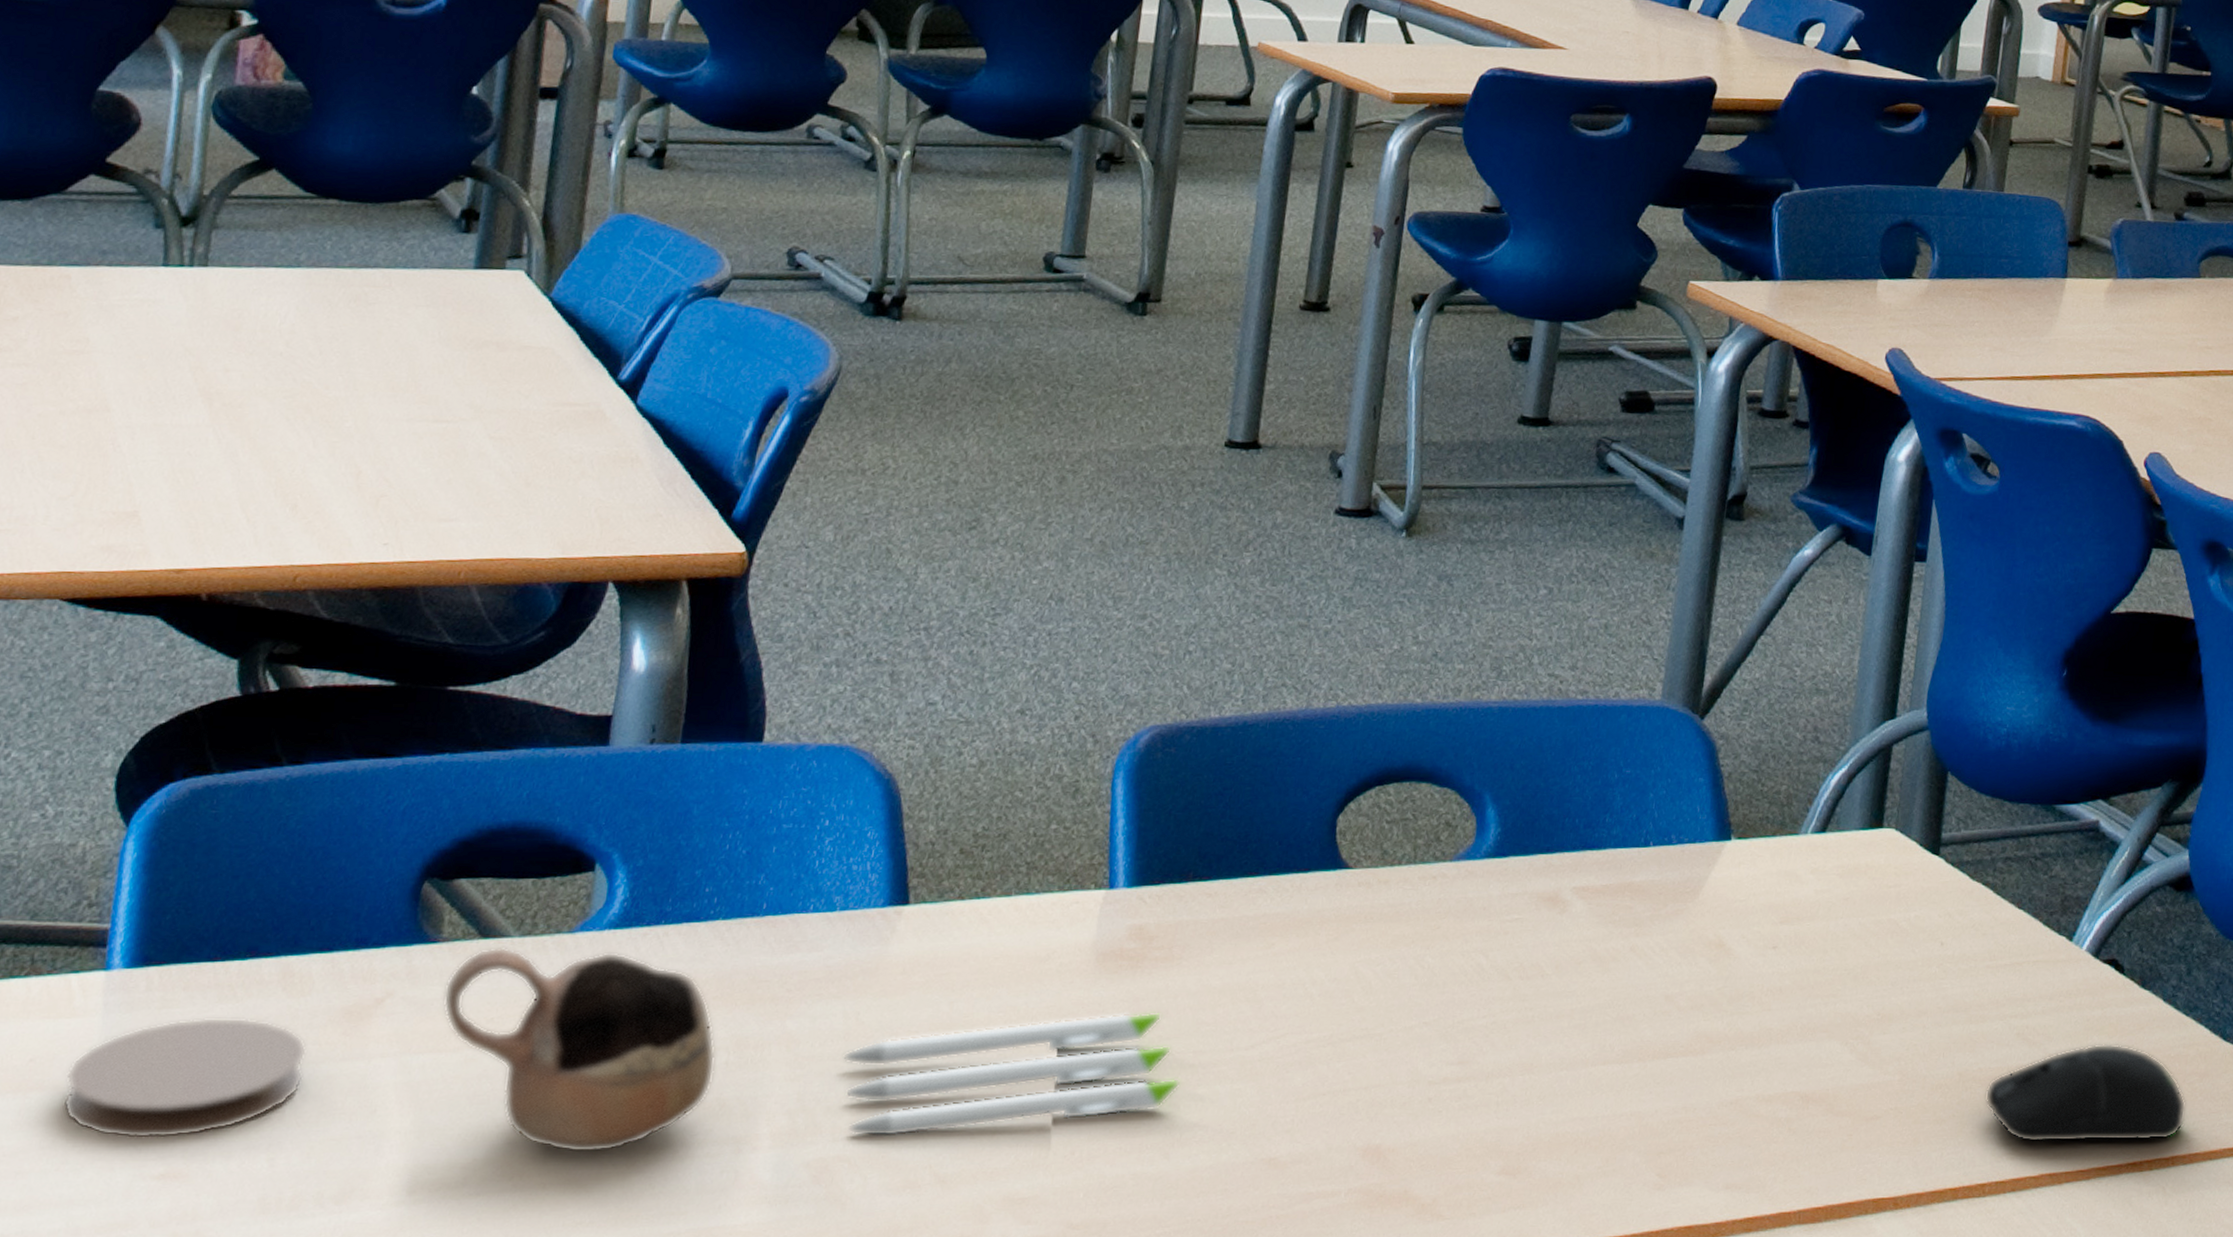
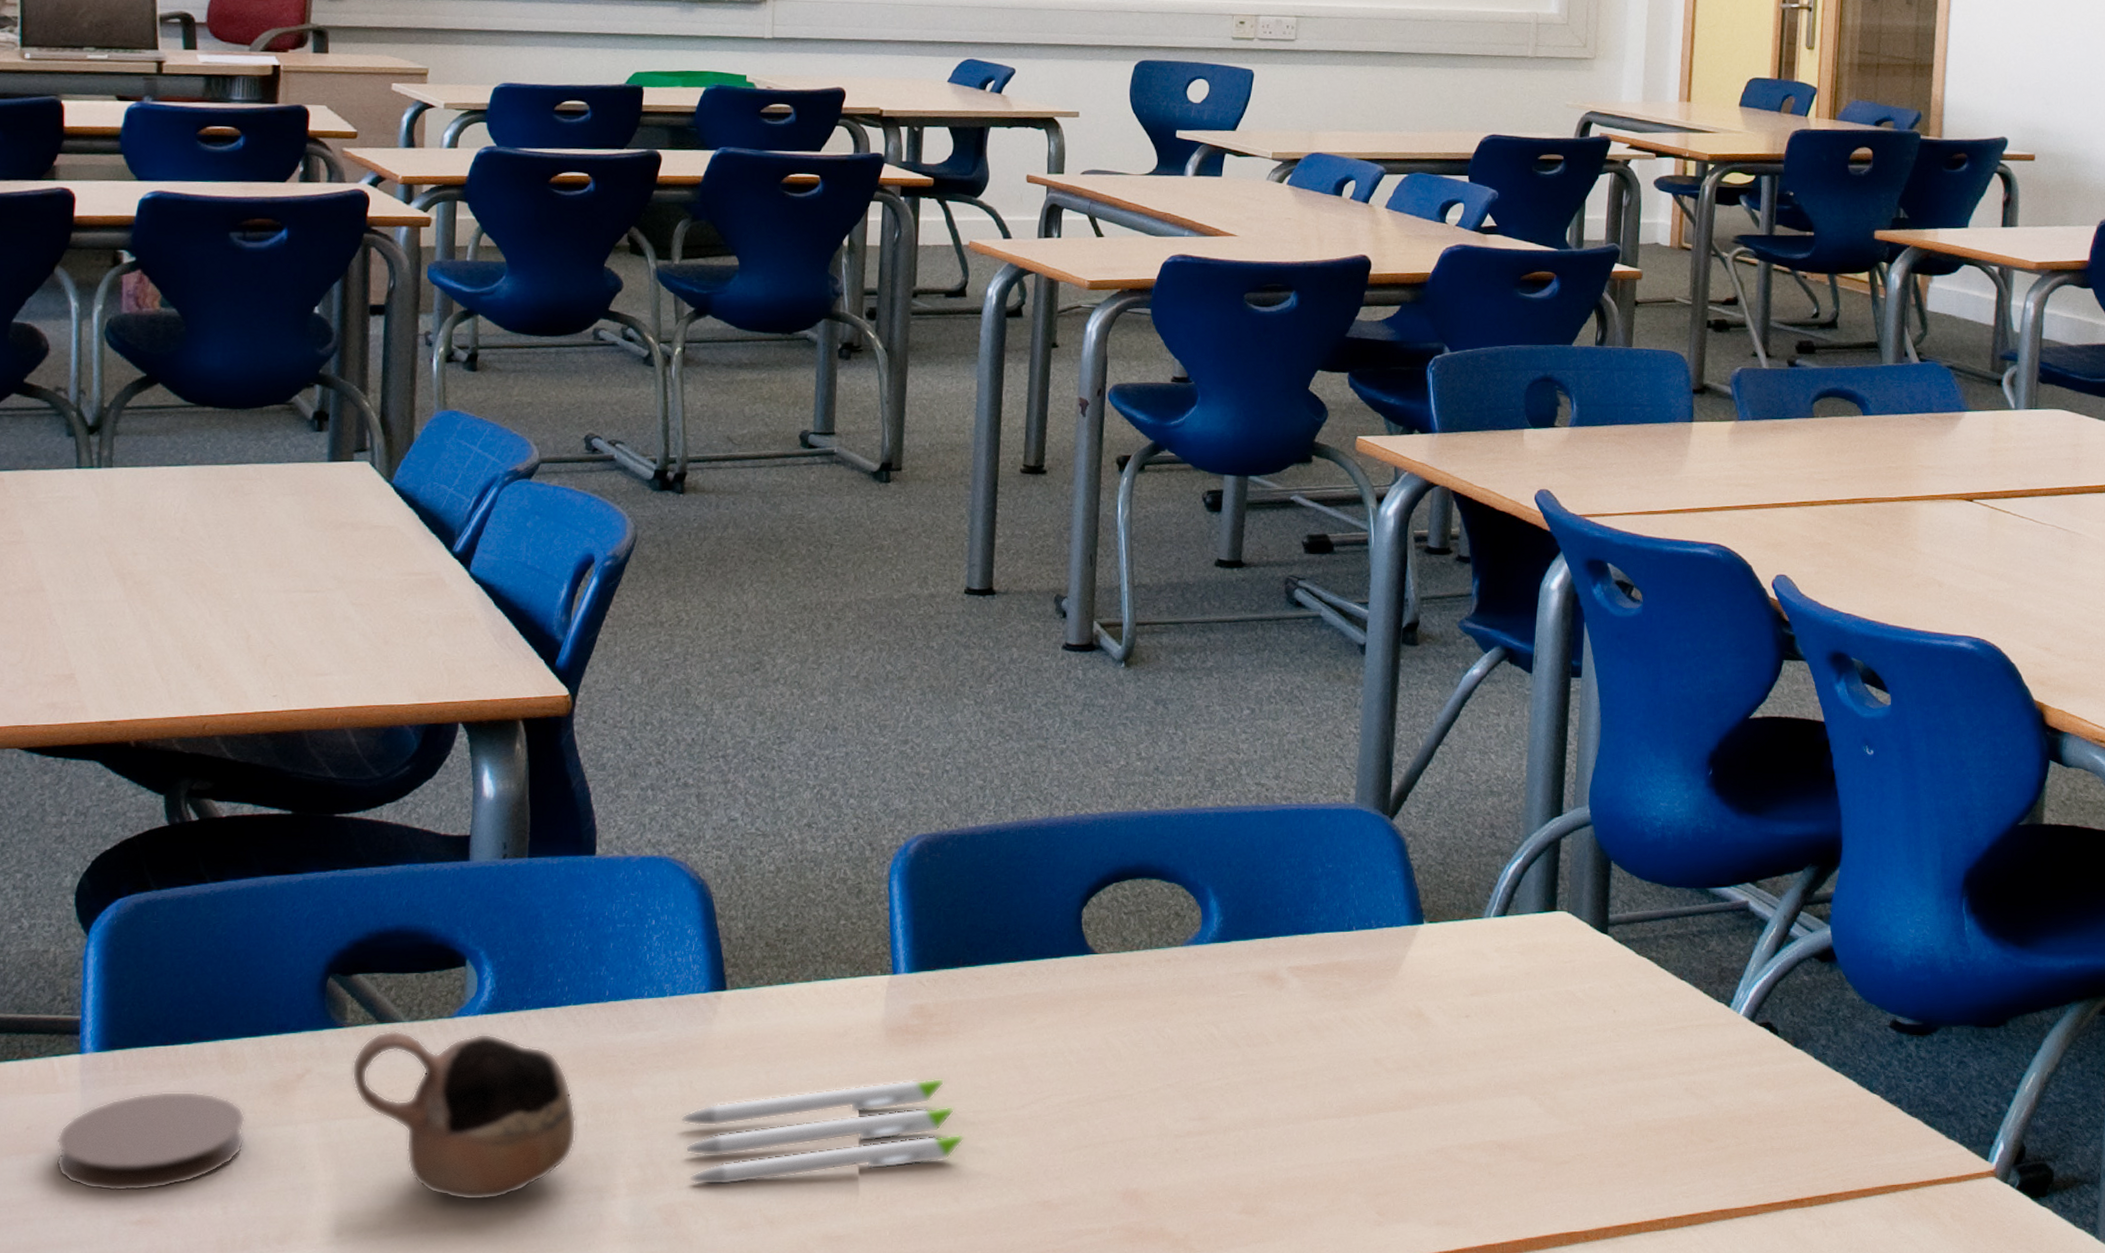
computer mouse: present [1984,1044,2186,1143] -> none [1660,1097,1840,1184]

